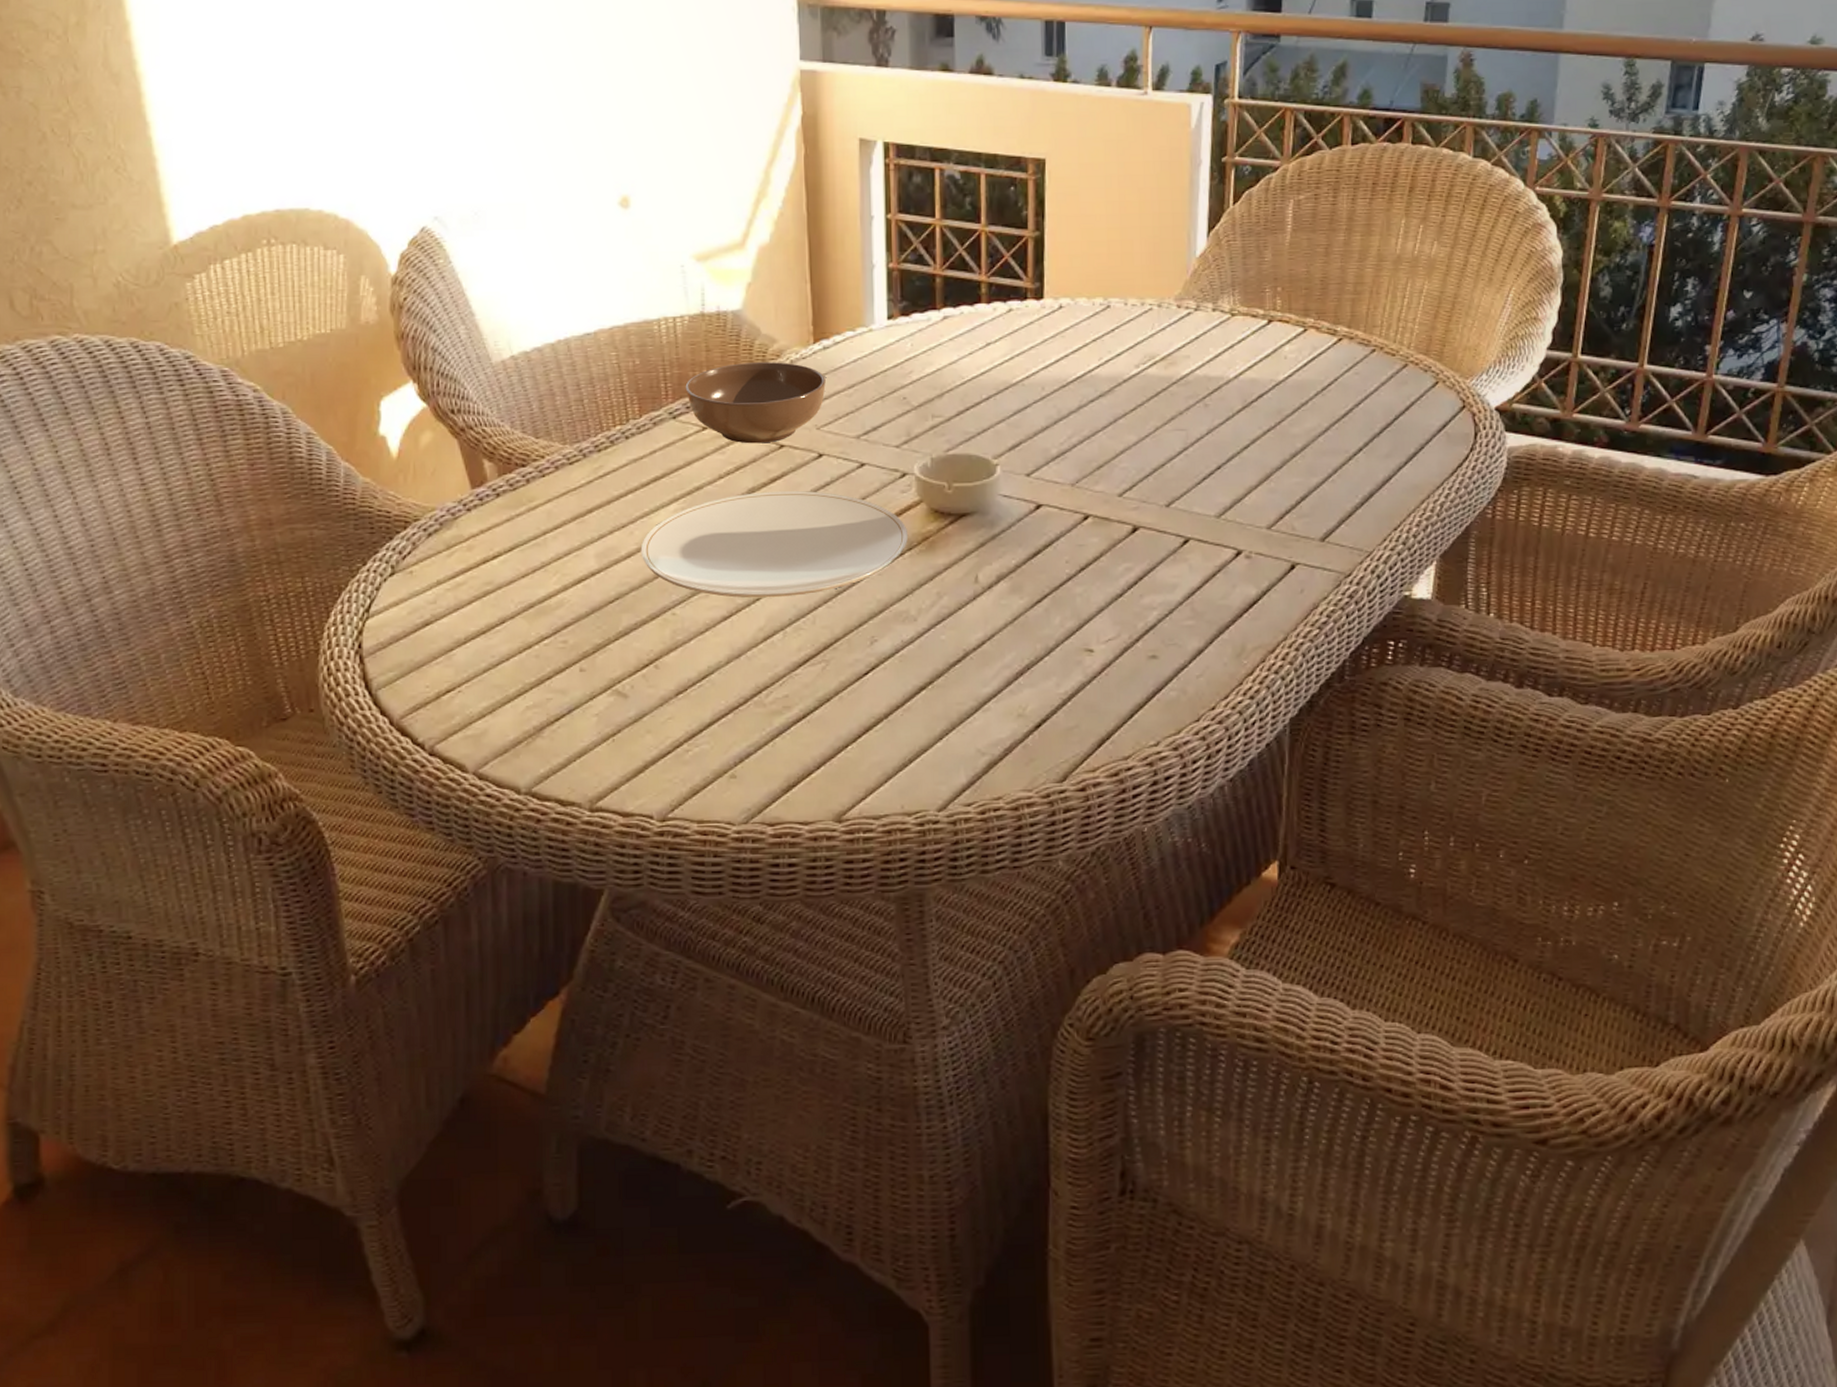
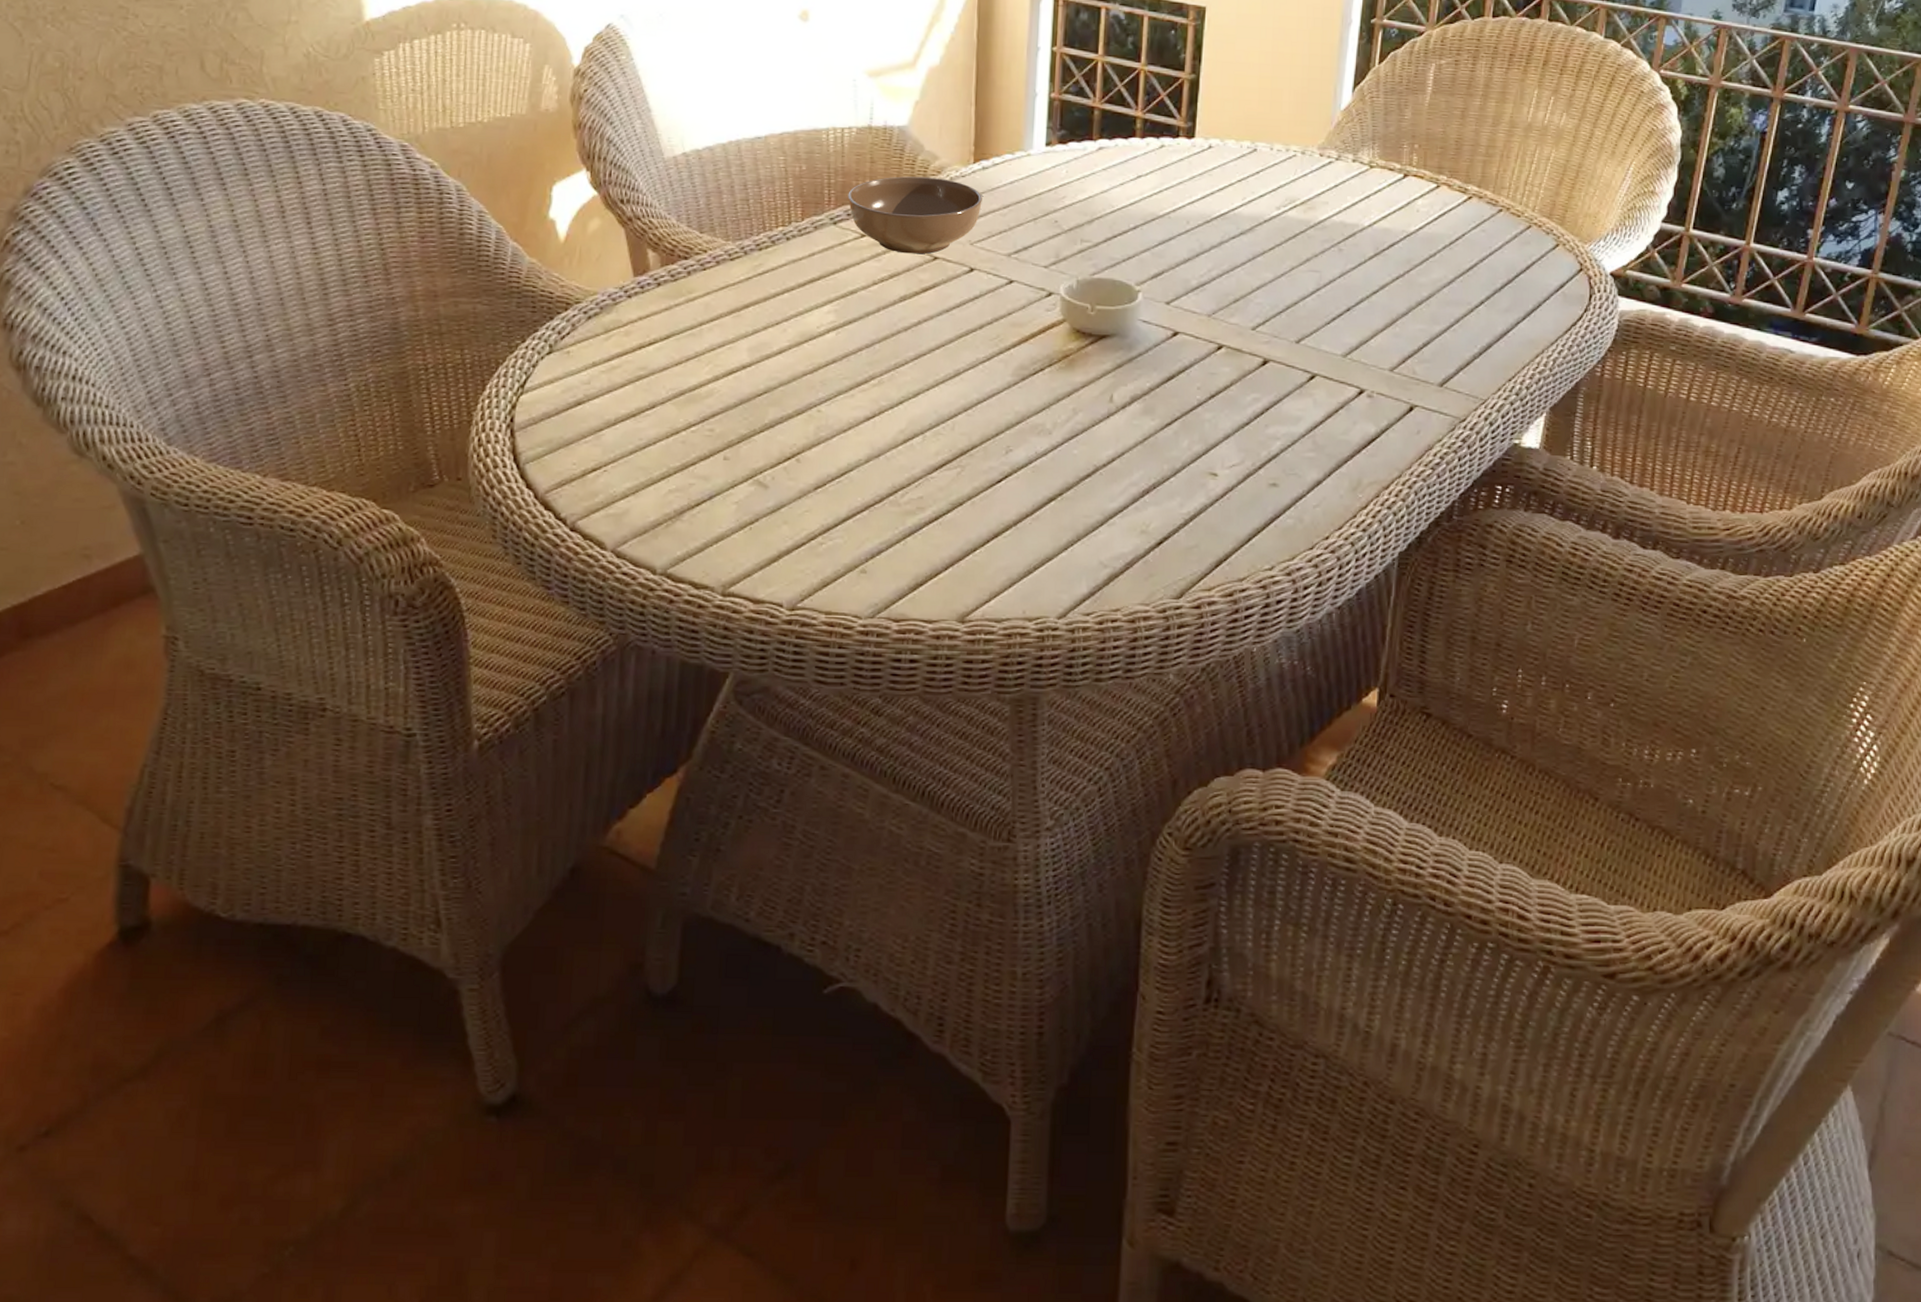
plate: present [640,490,909,598] -> none [792,300,1050,403]

